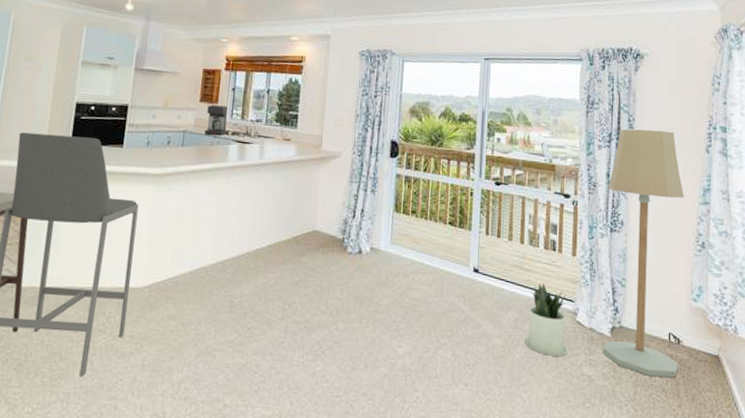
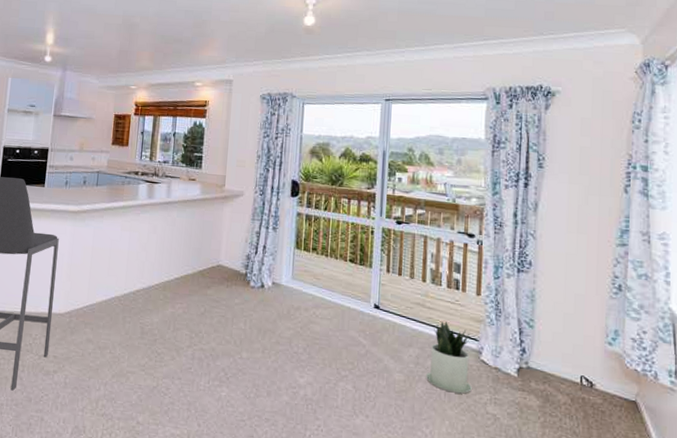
coffee maker: present [205,105,228,135] -> none [117,147,138,176]
floor lamp: present [602,128,685,378] -> none [508,168,600,421]

